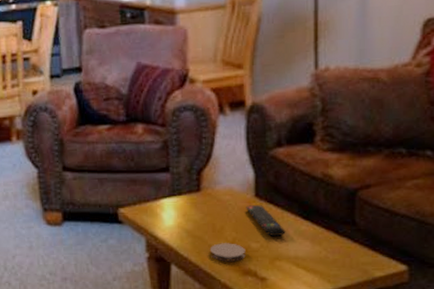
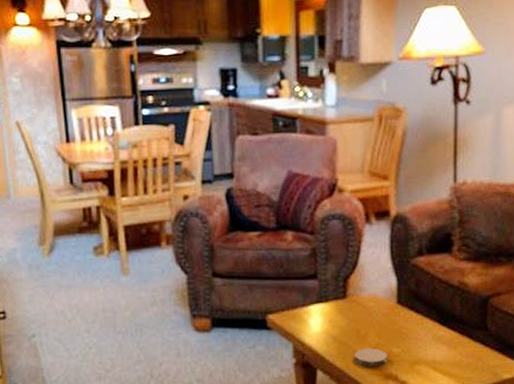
remote control: present [246,205,286,236] -> none [388,311,425,341]

